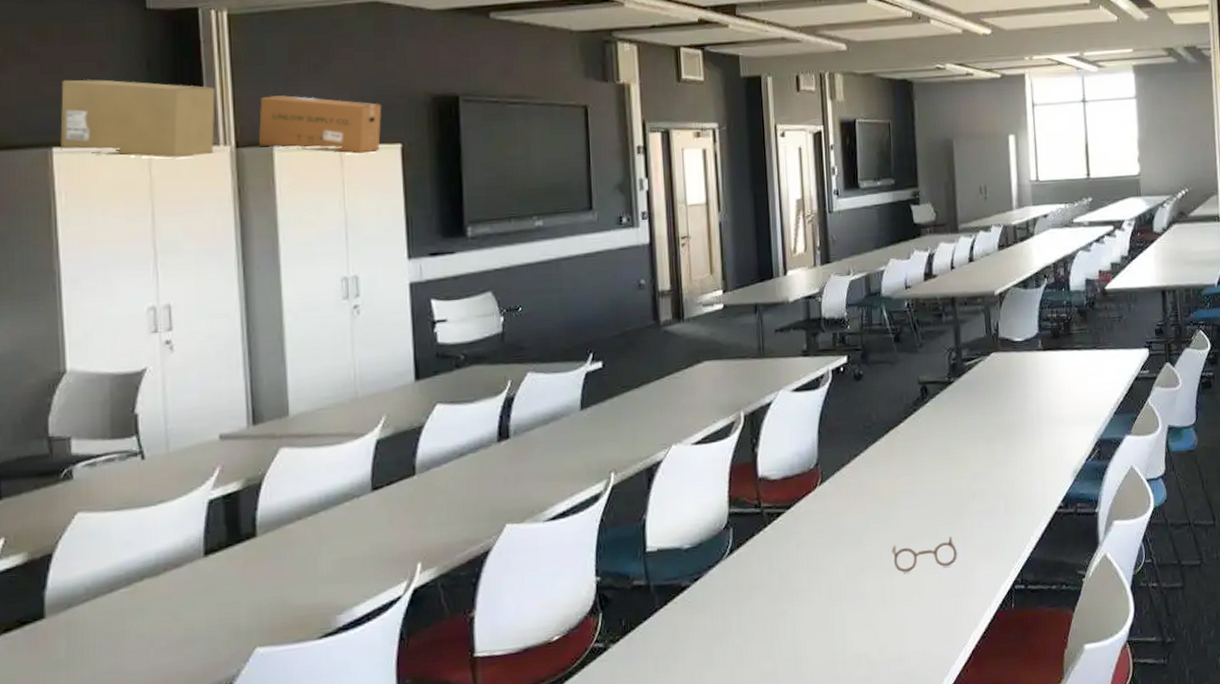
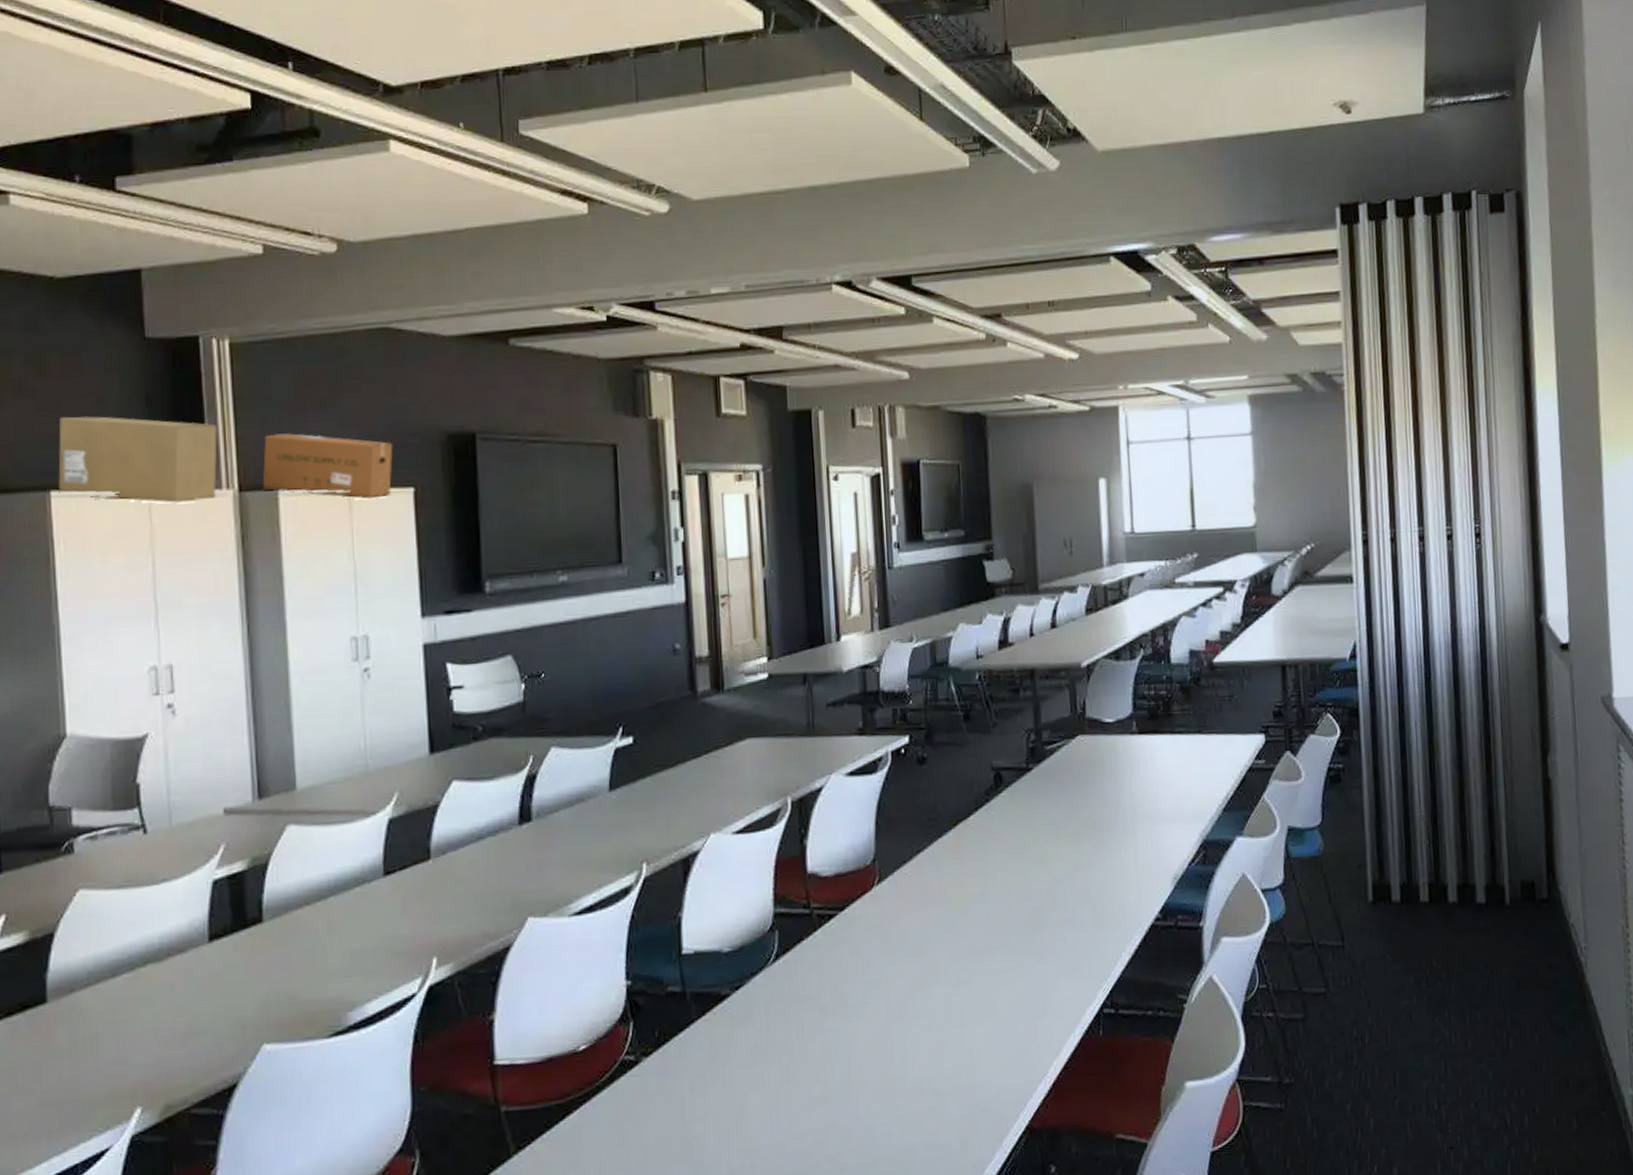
glasses: present [891,537,957,573] -> none [959,949,1036,990]

